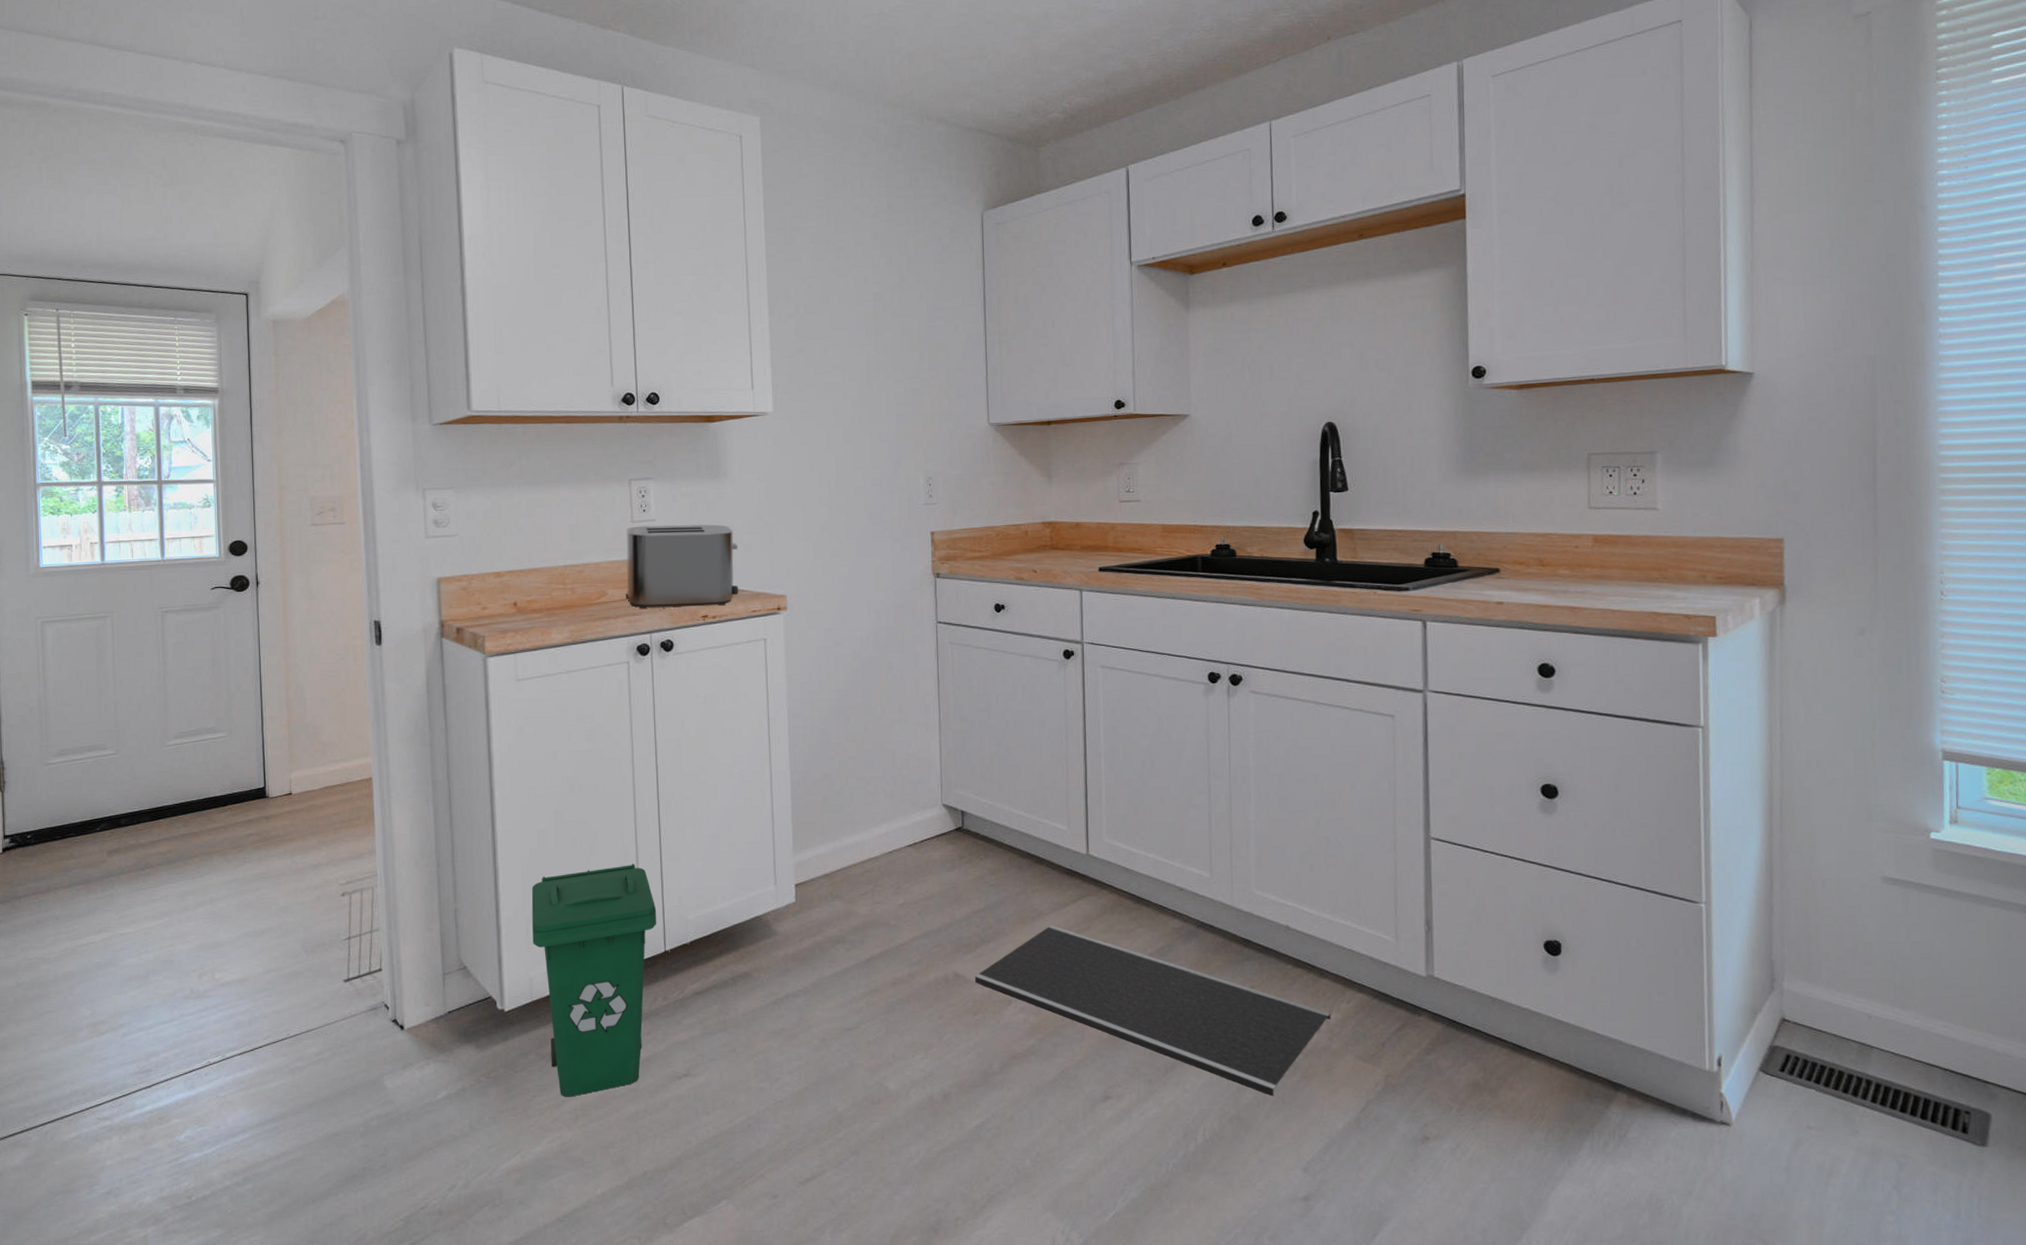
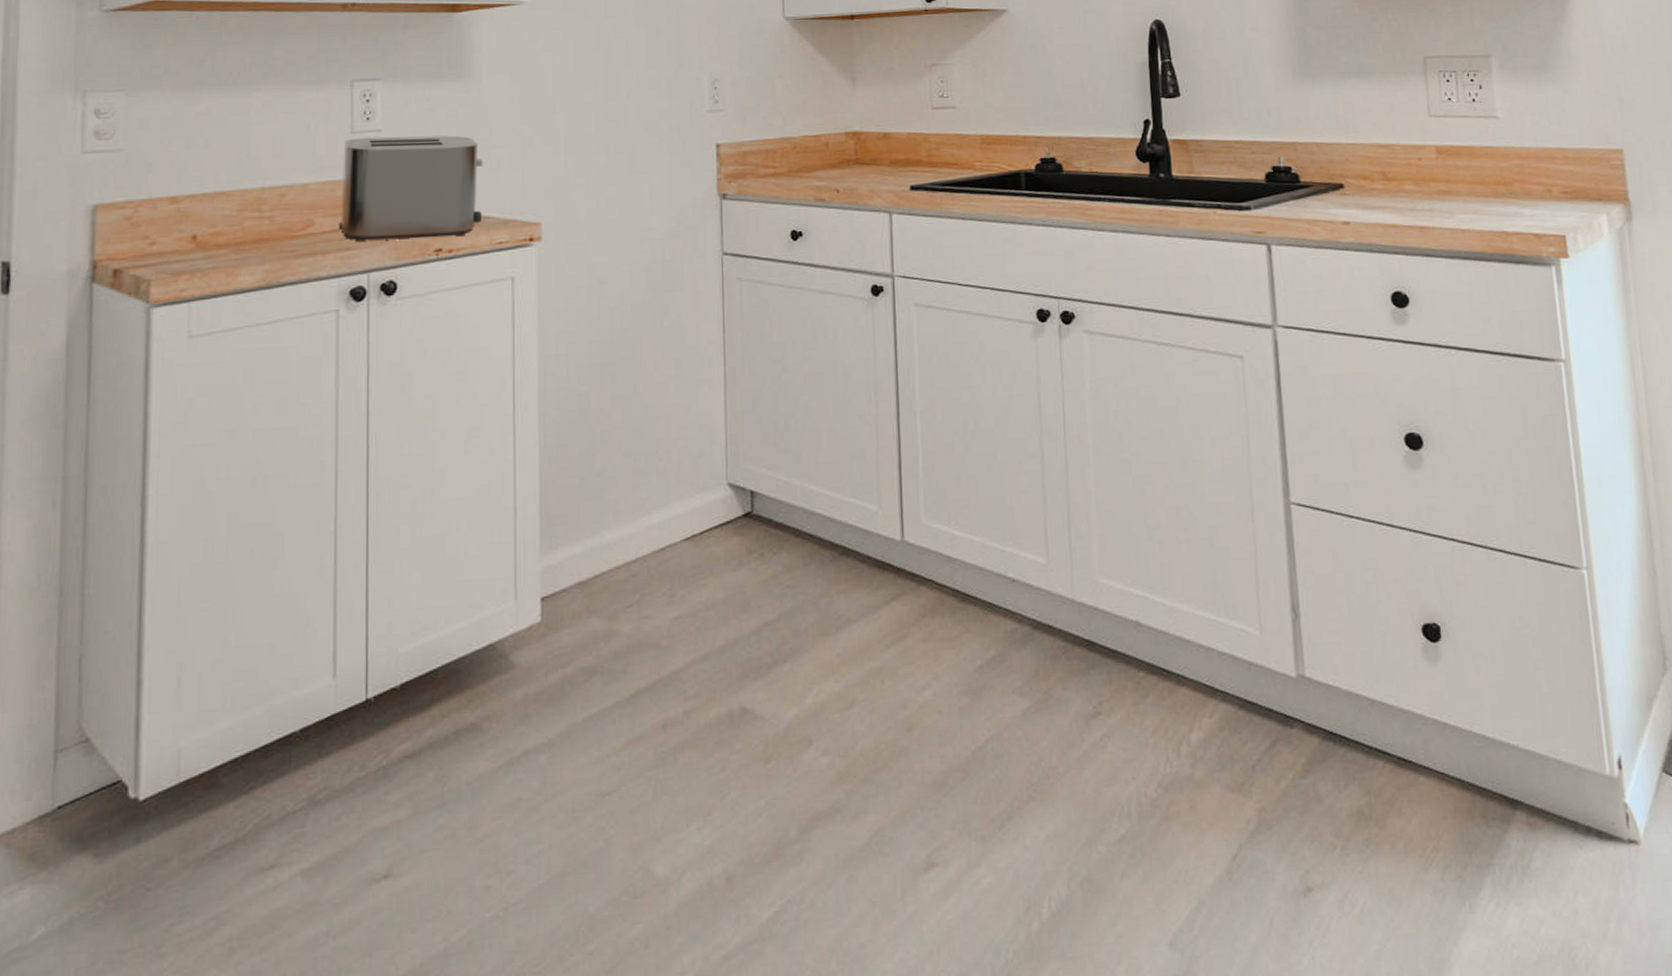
recycling bin: present [531,863,657,1097] -> none [186,579,358,922]
door mat: present [974,924,1331,1097] -> none [766,635,1193,848]

